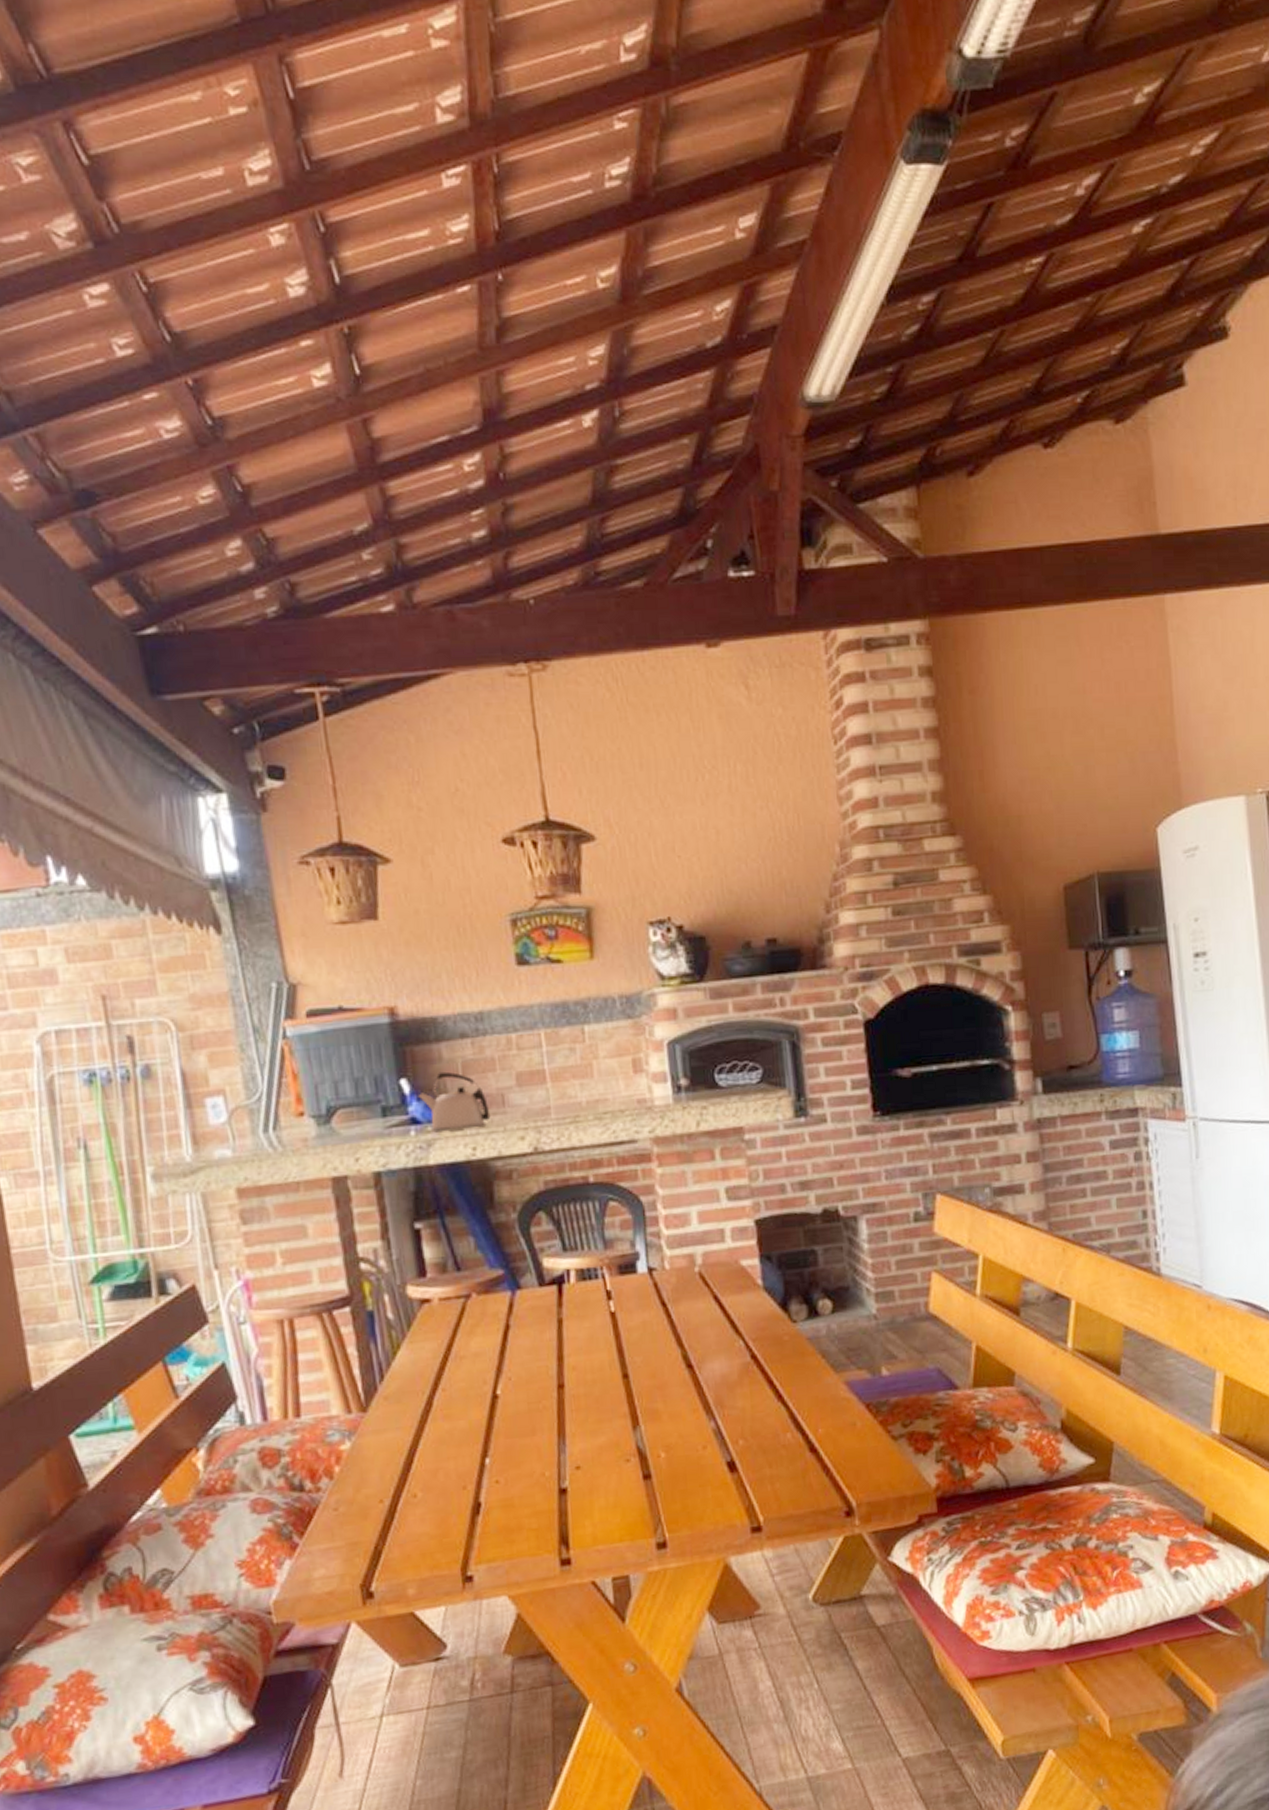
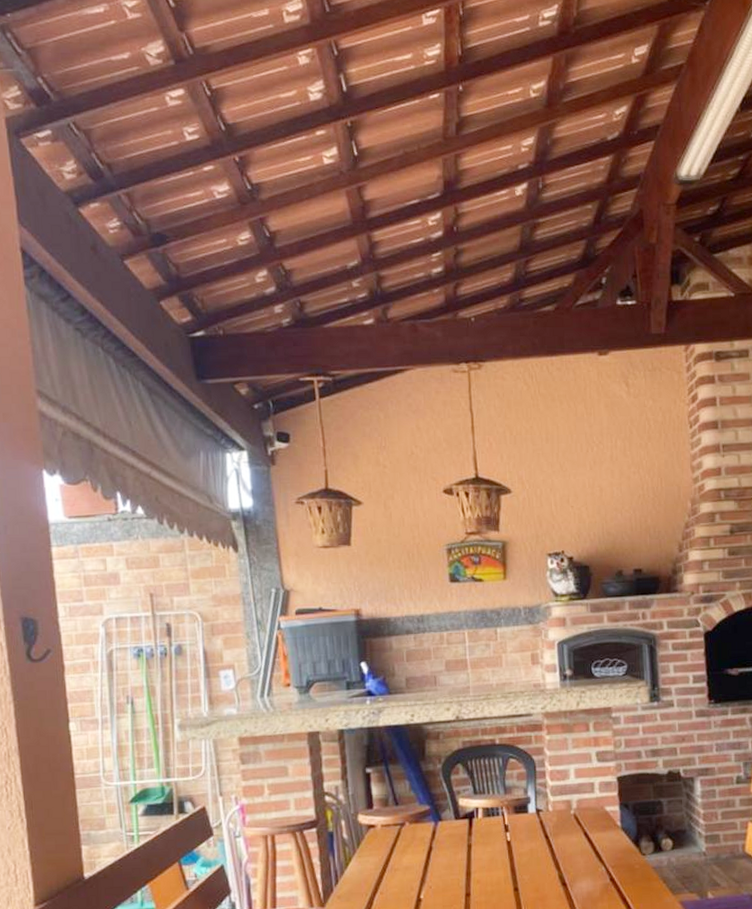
kettle: present [418,1071,491,1133] -> none [373,658,426,703]

